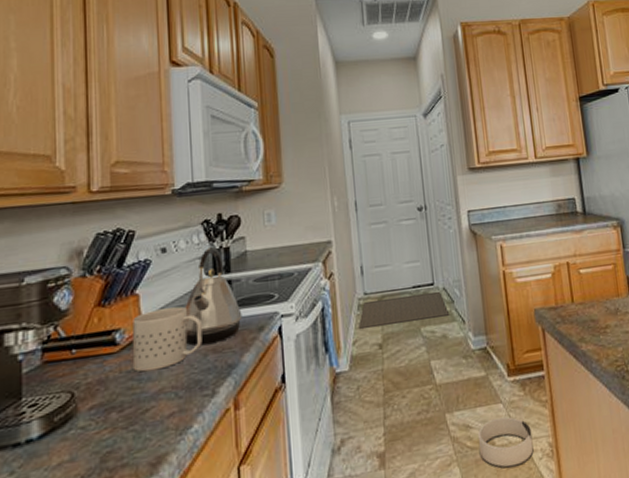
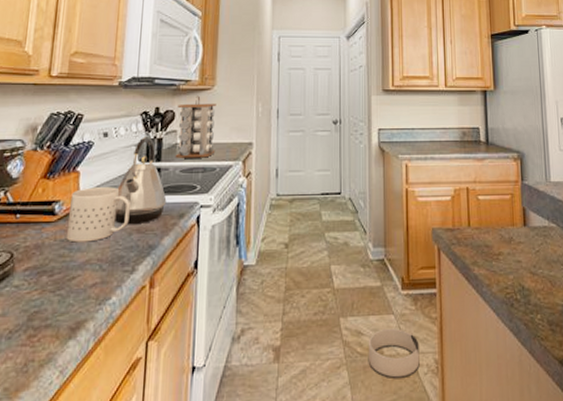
spice rack: none [243,196,291,267] -> present [175,96,217,158]
doormat: present [359,292,449,329] -> none [269,201,352,227]

